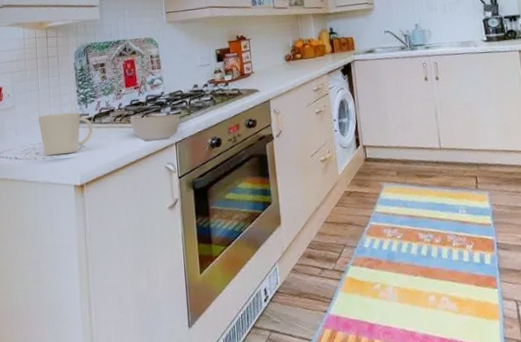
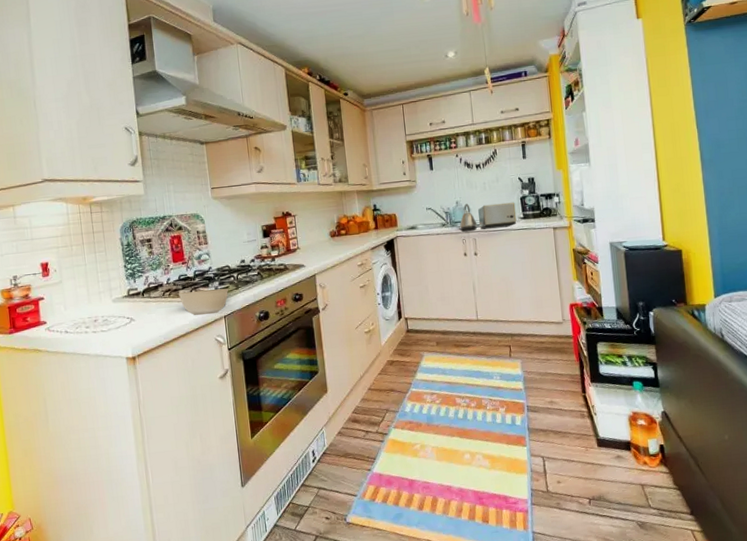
mug: present [38,112,93,156] -> none [86,286,142,330]
kettle: none [419,26,439,56] -> present [459,203,478,233]
toaster: none [438,24,480,54] -> present [477,202,517,230]

